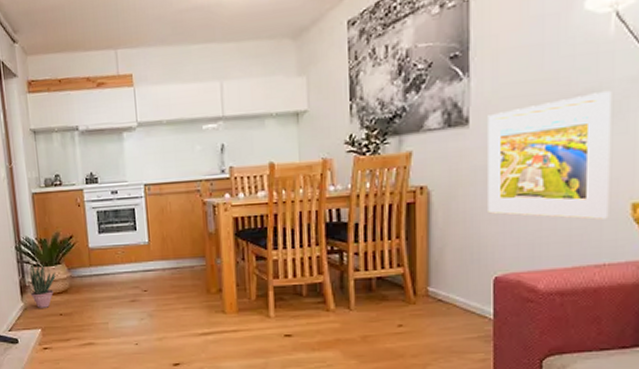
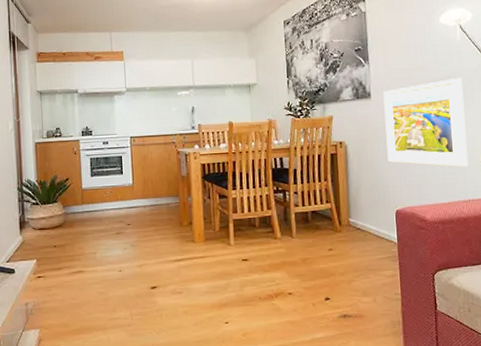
potted plant: present [30,264,56,309] -> none [28,202,52,242]

